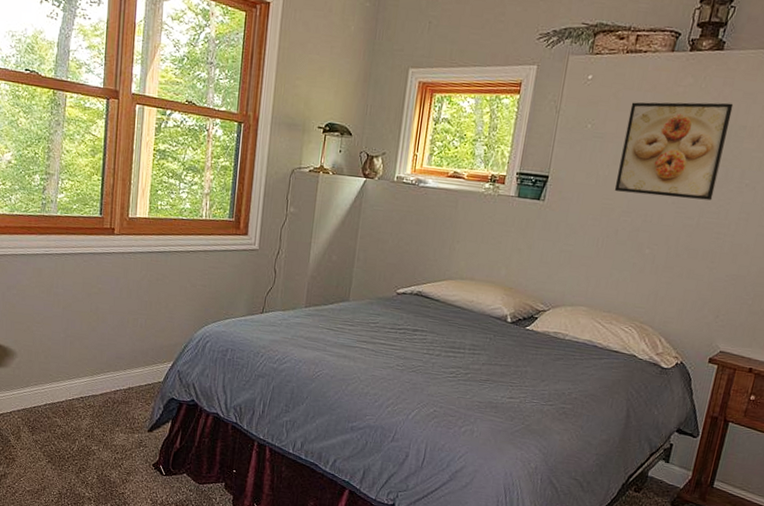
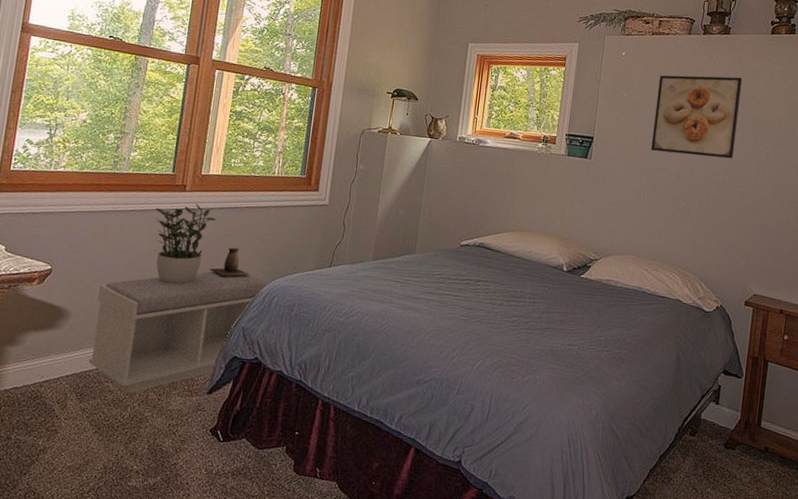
bench: none [36,315,203,429] -> present [88,271,270,394]
potted plant: none [86,247,147,327] -> present [155,203,217,284]
decorative vase: none [142,291,183,321] -> present [209,247,251,276]

